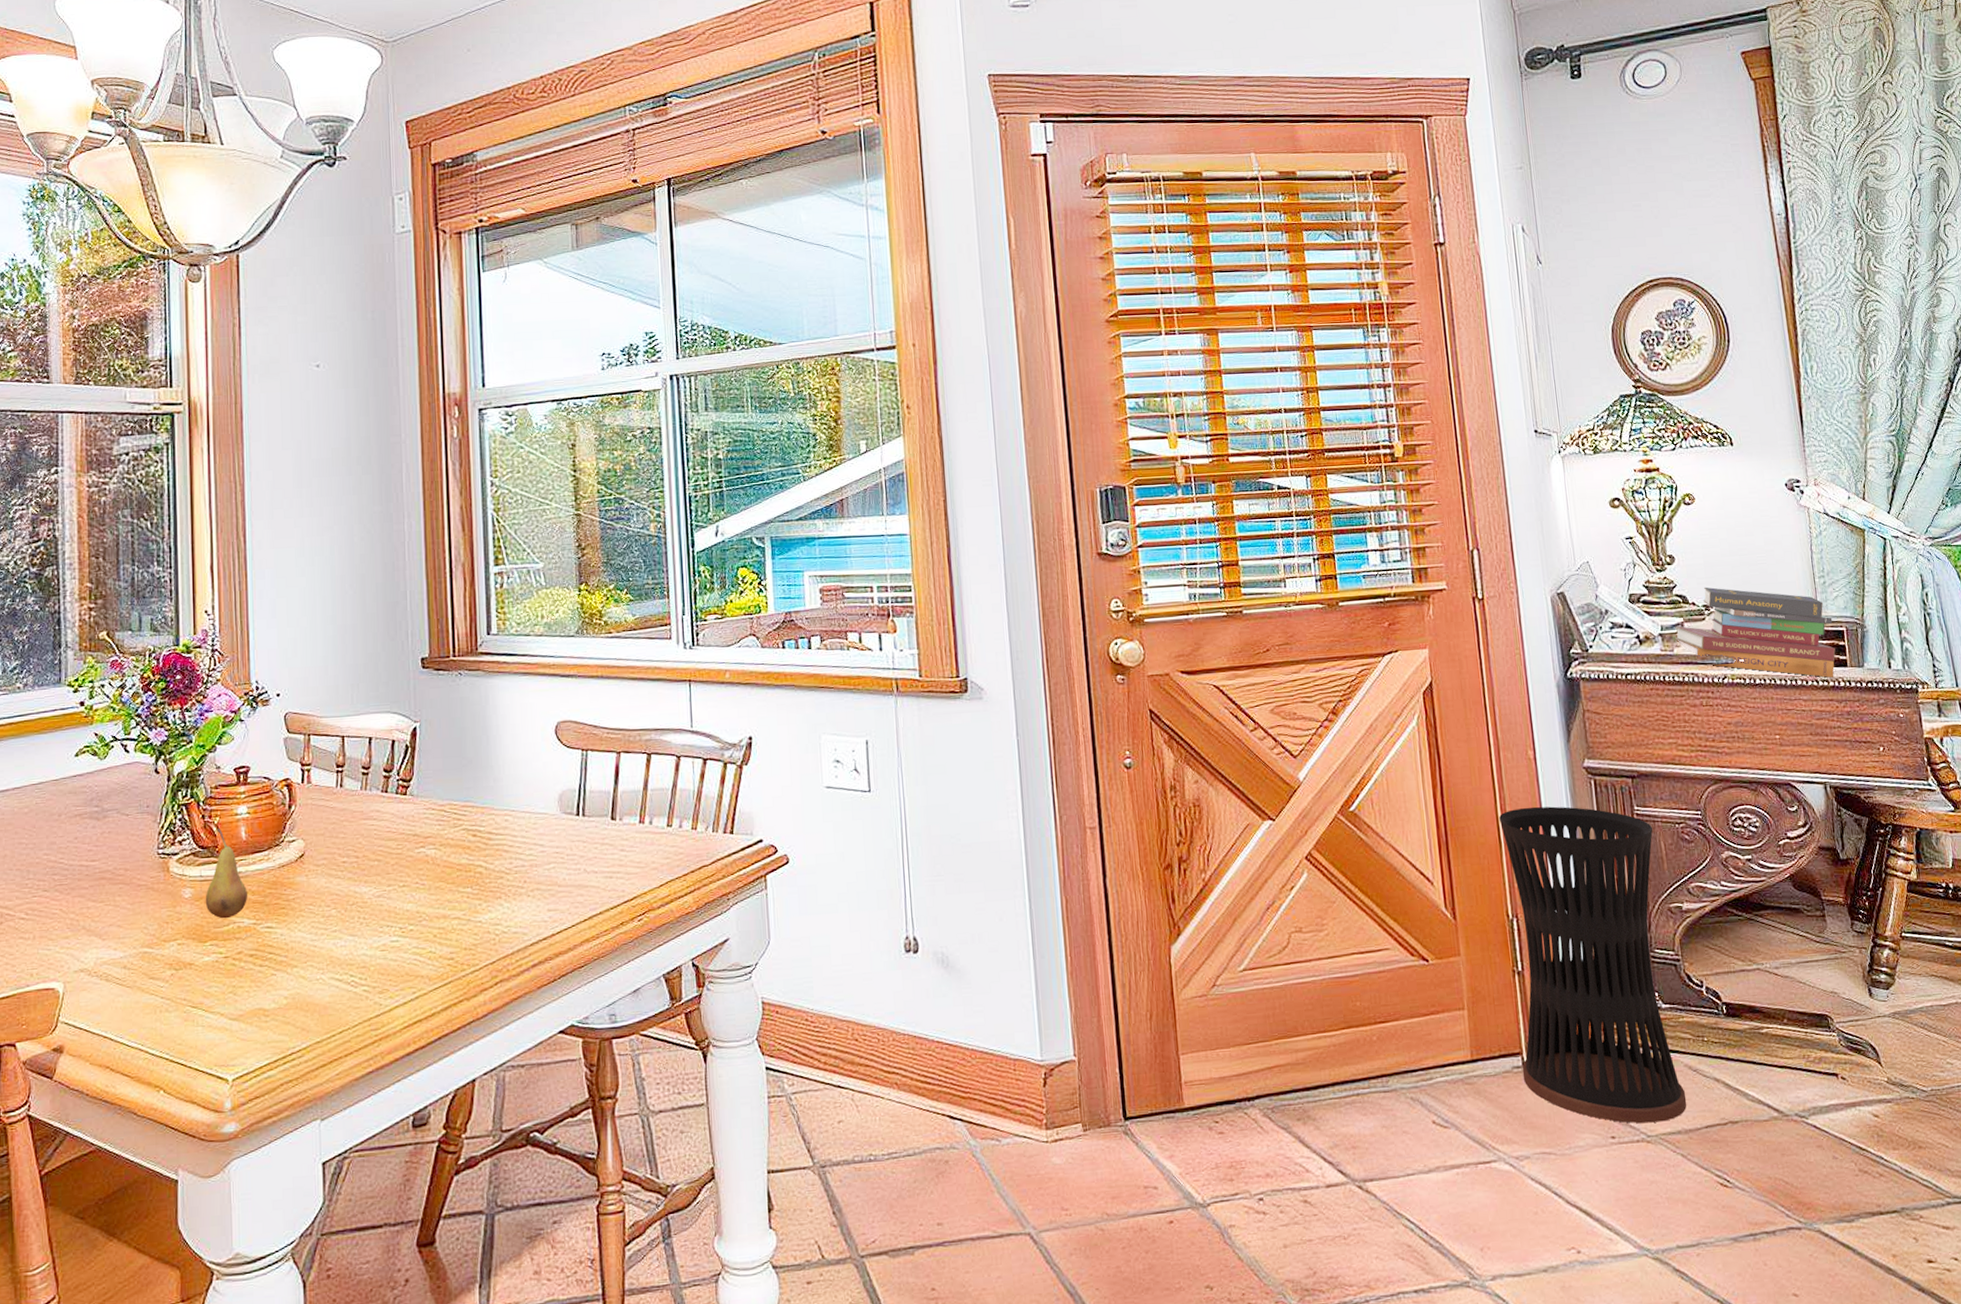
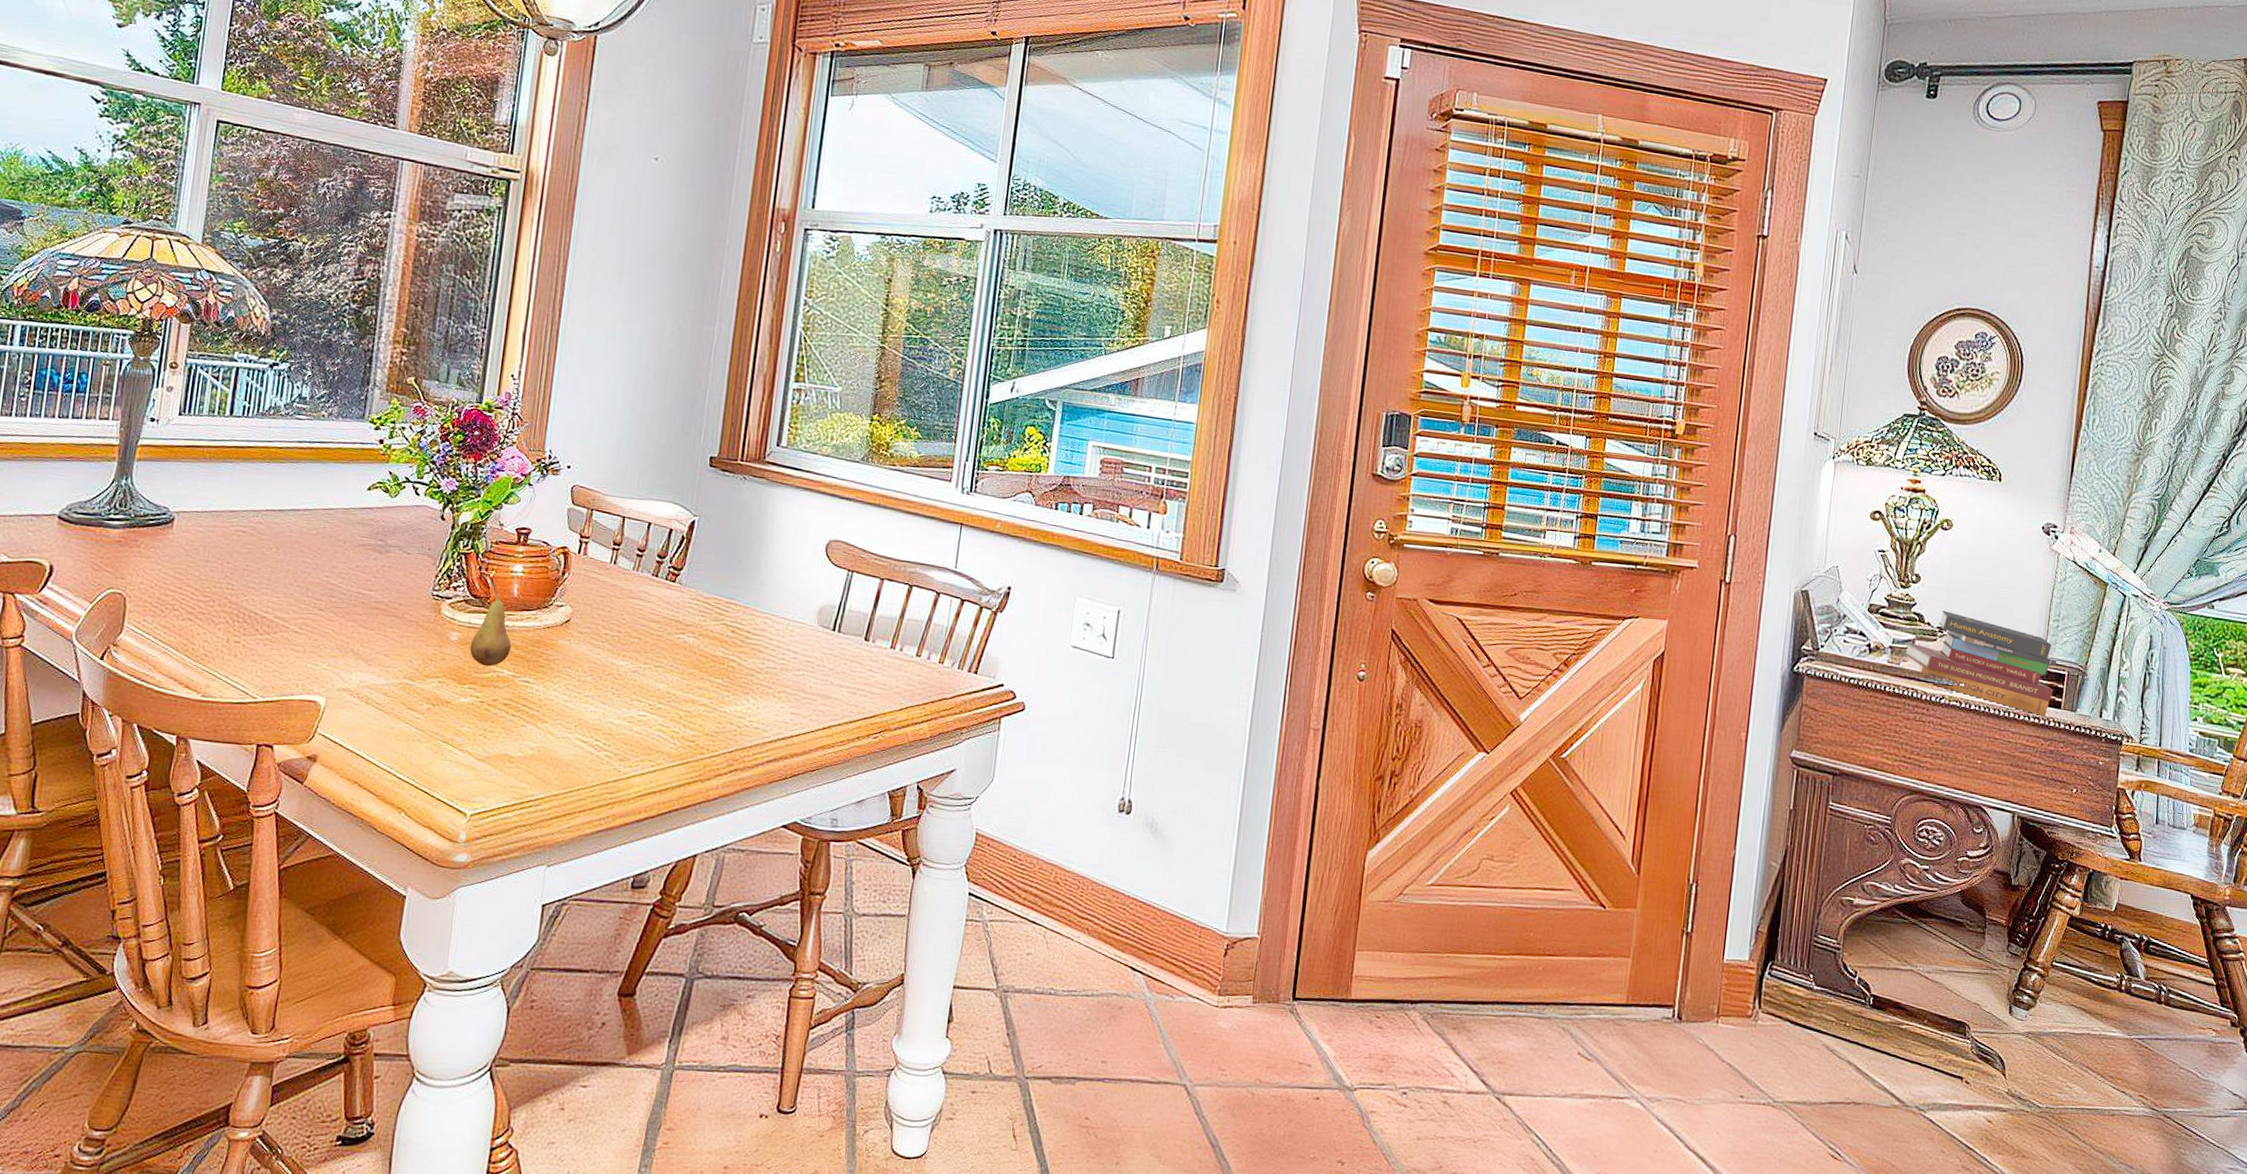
umbrella stand: present [1498,806,1687,1124] -> none [1670,783,1843,1091]

